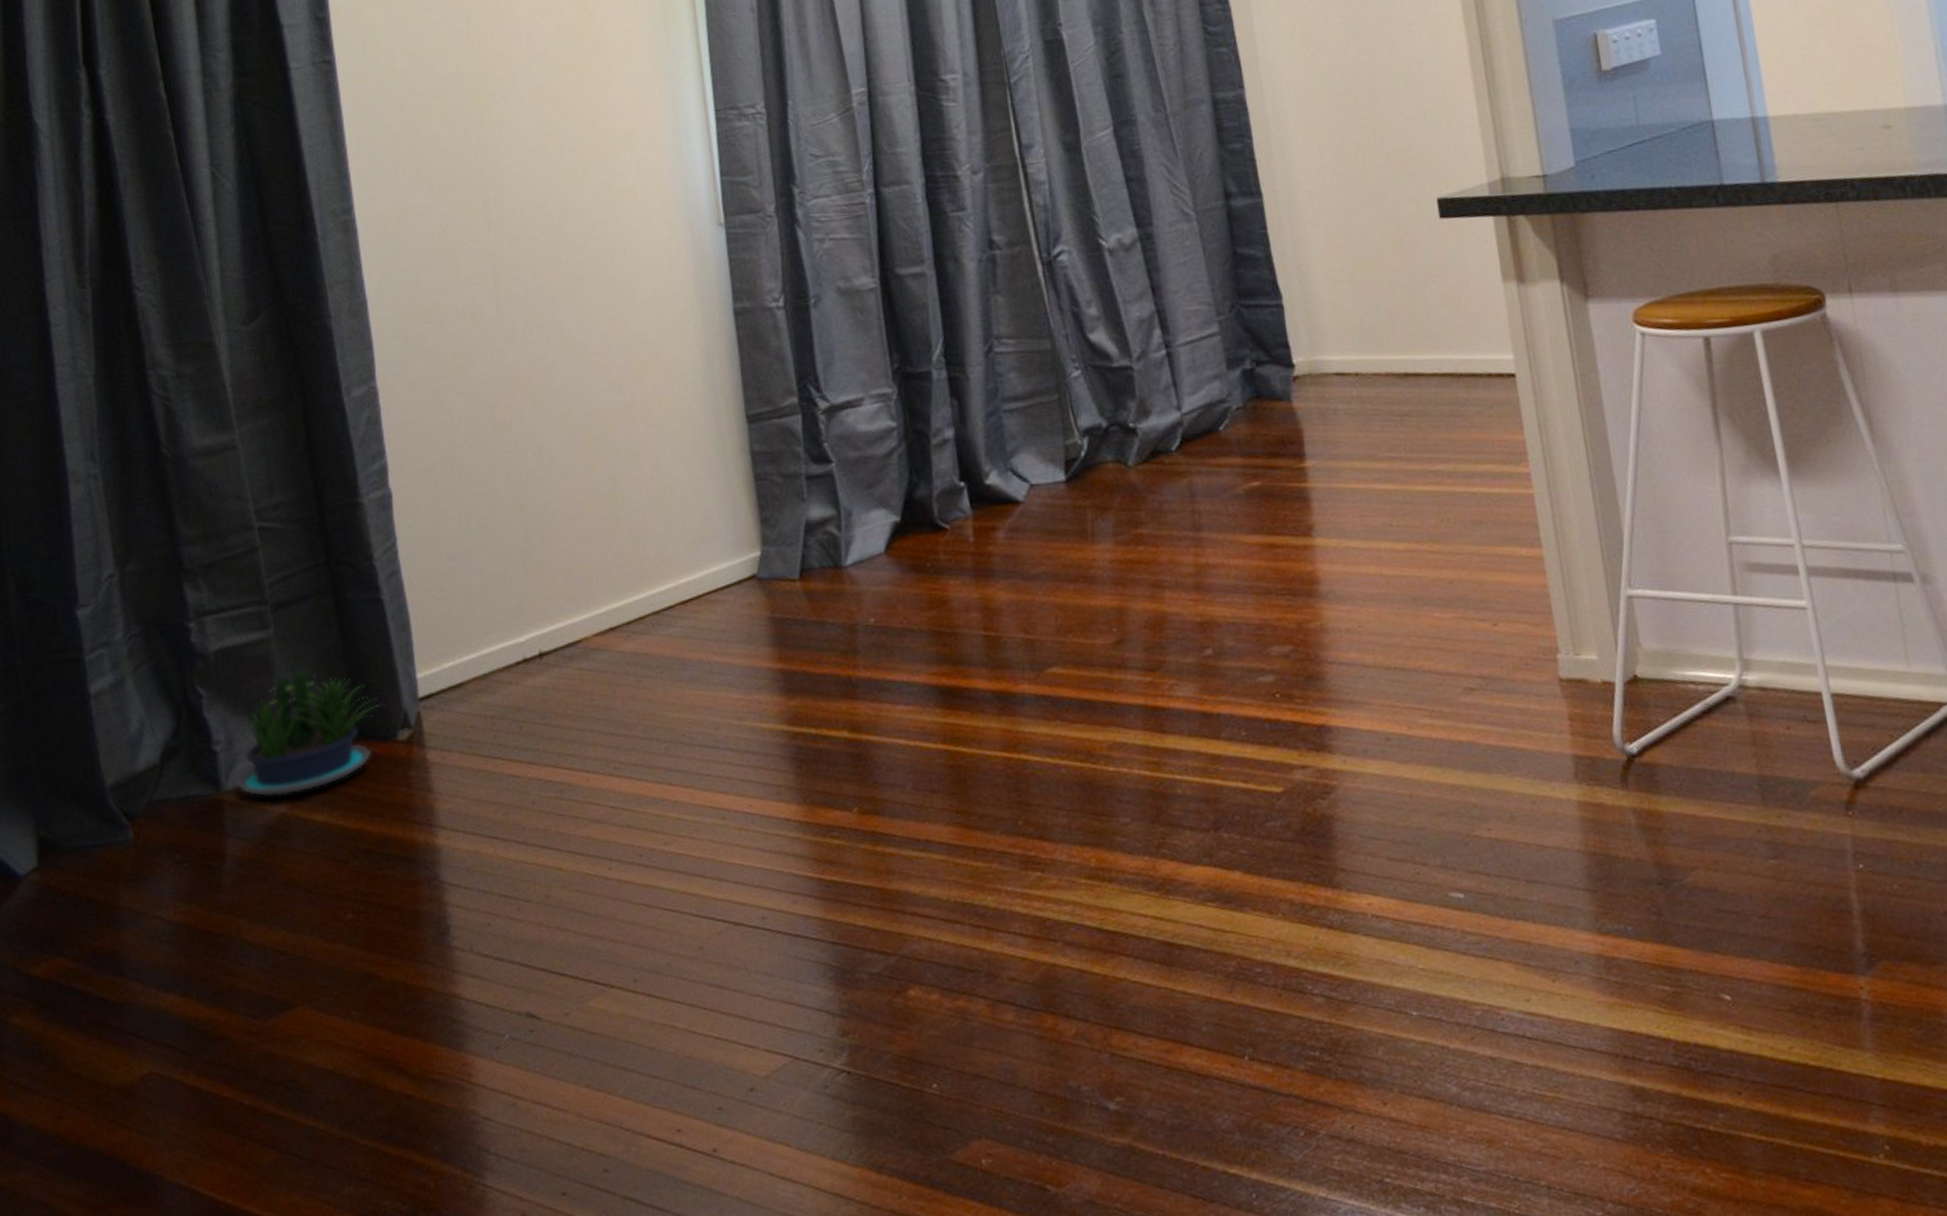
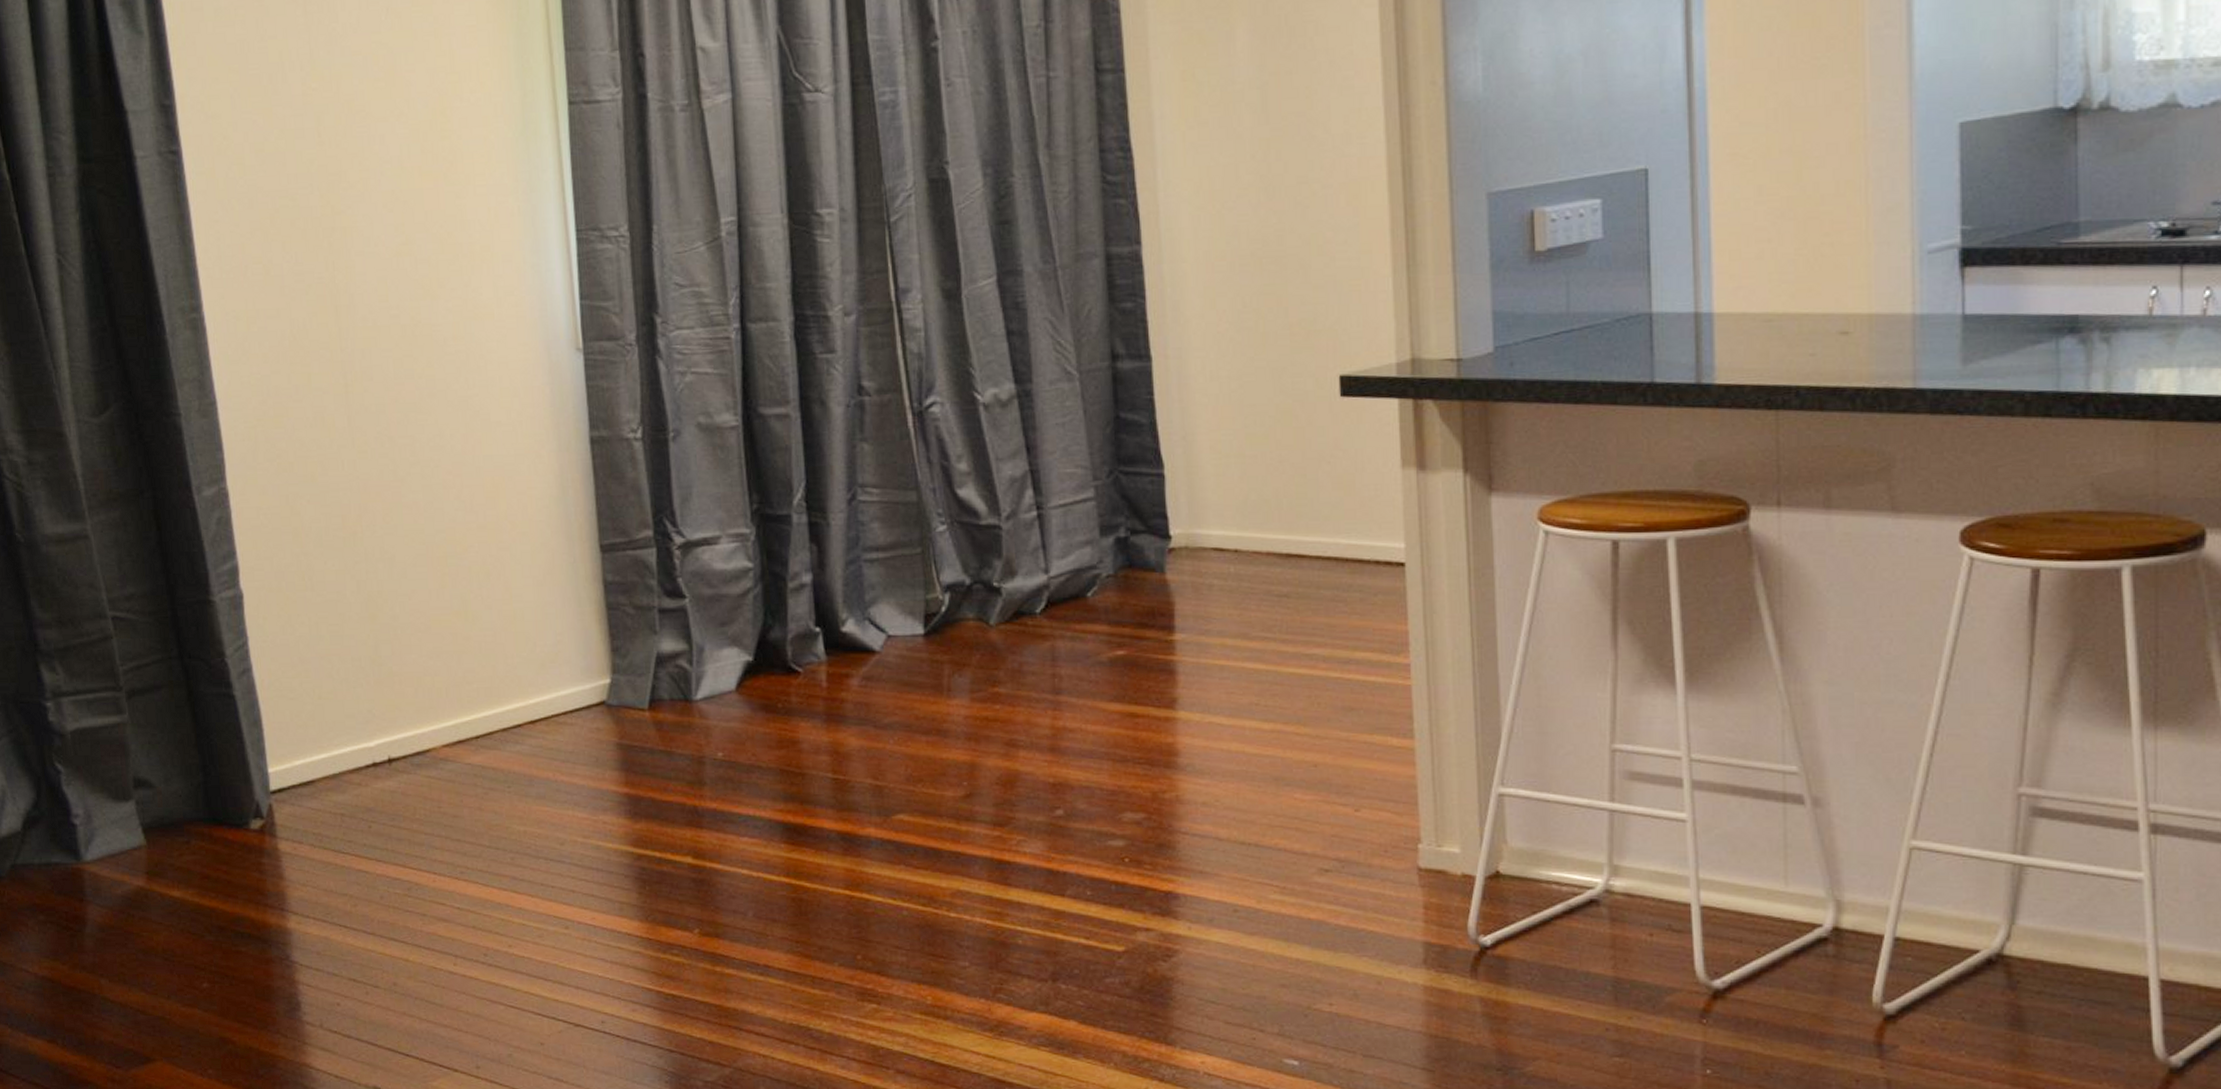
potted plant: present [236,667,385,796] -> none [95,753,238,870]

